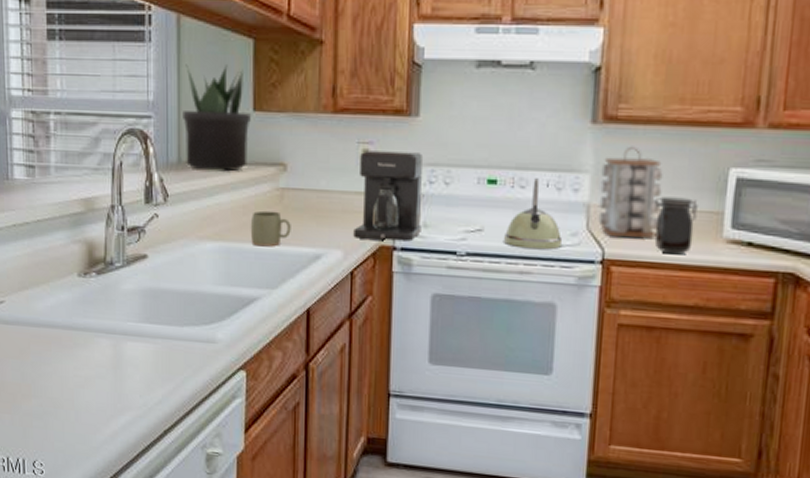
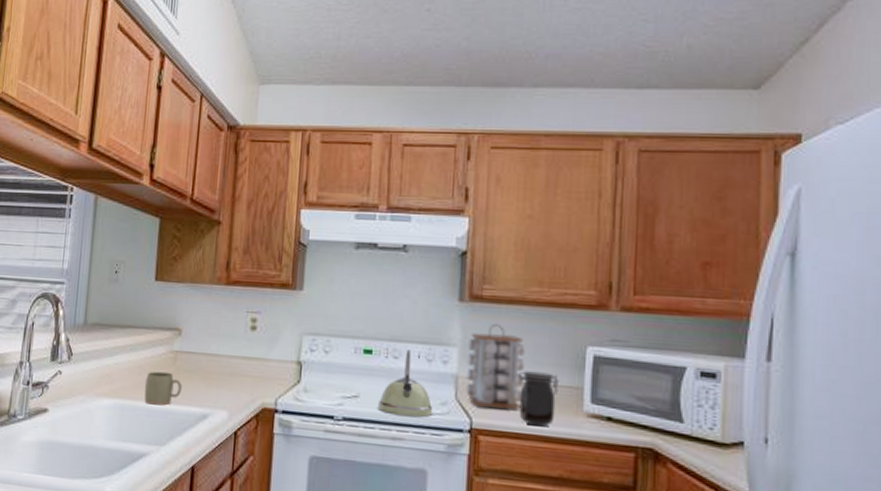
planter: present [183,64,251,172] -> none [91,238,153,335]
coffee maker: present [353,150,424,242] -> none [239,319,306,405]

